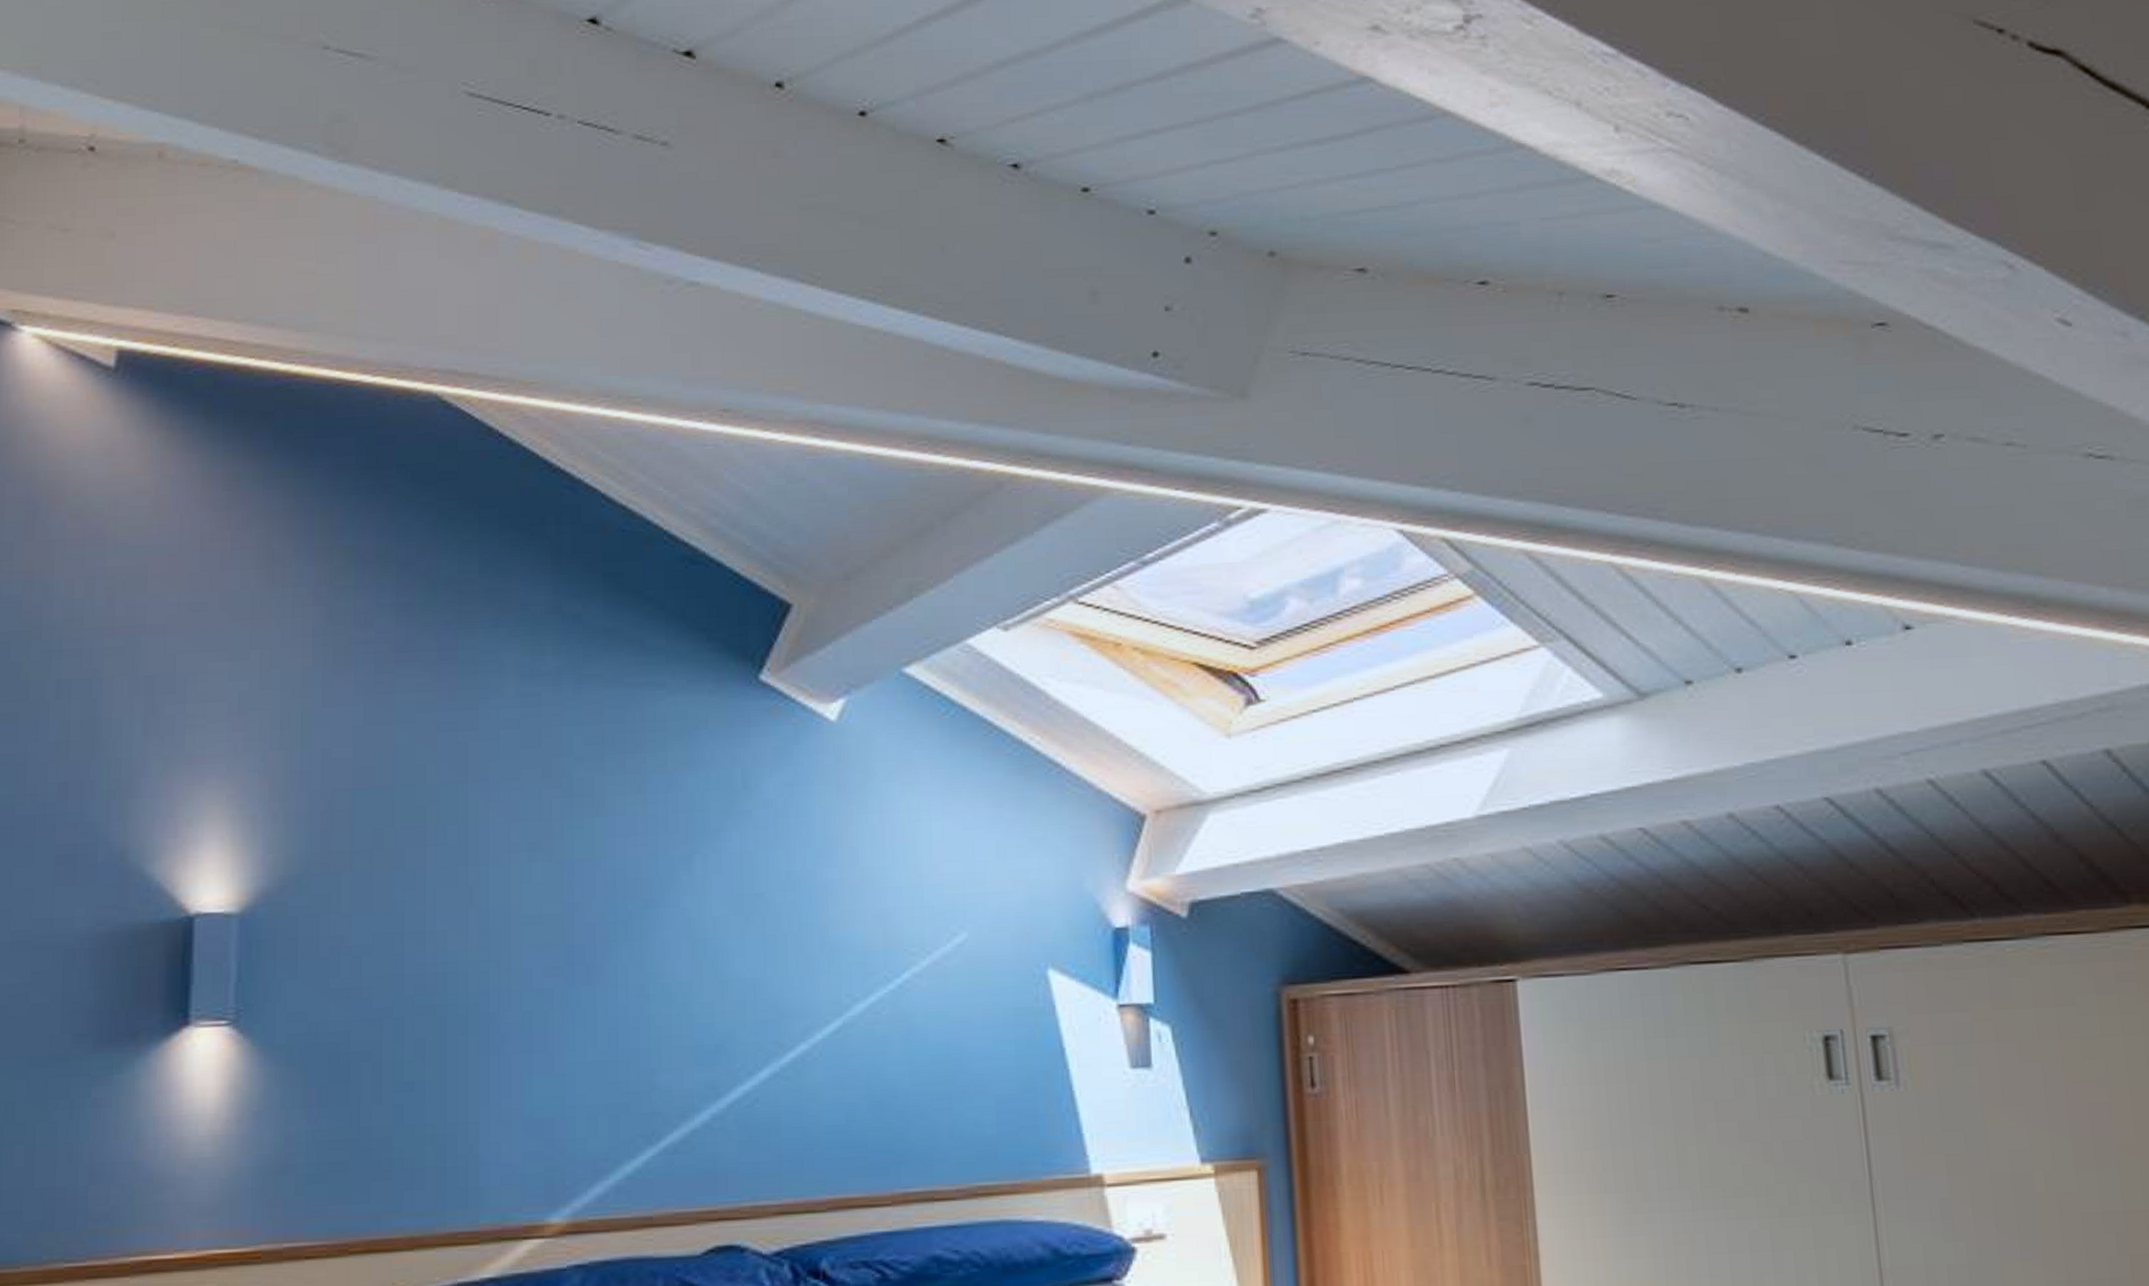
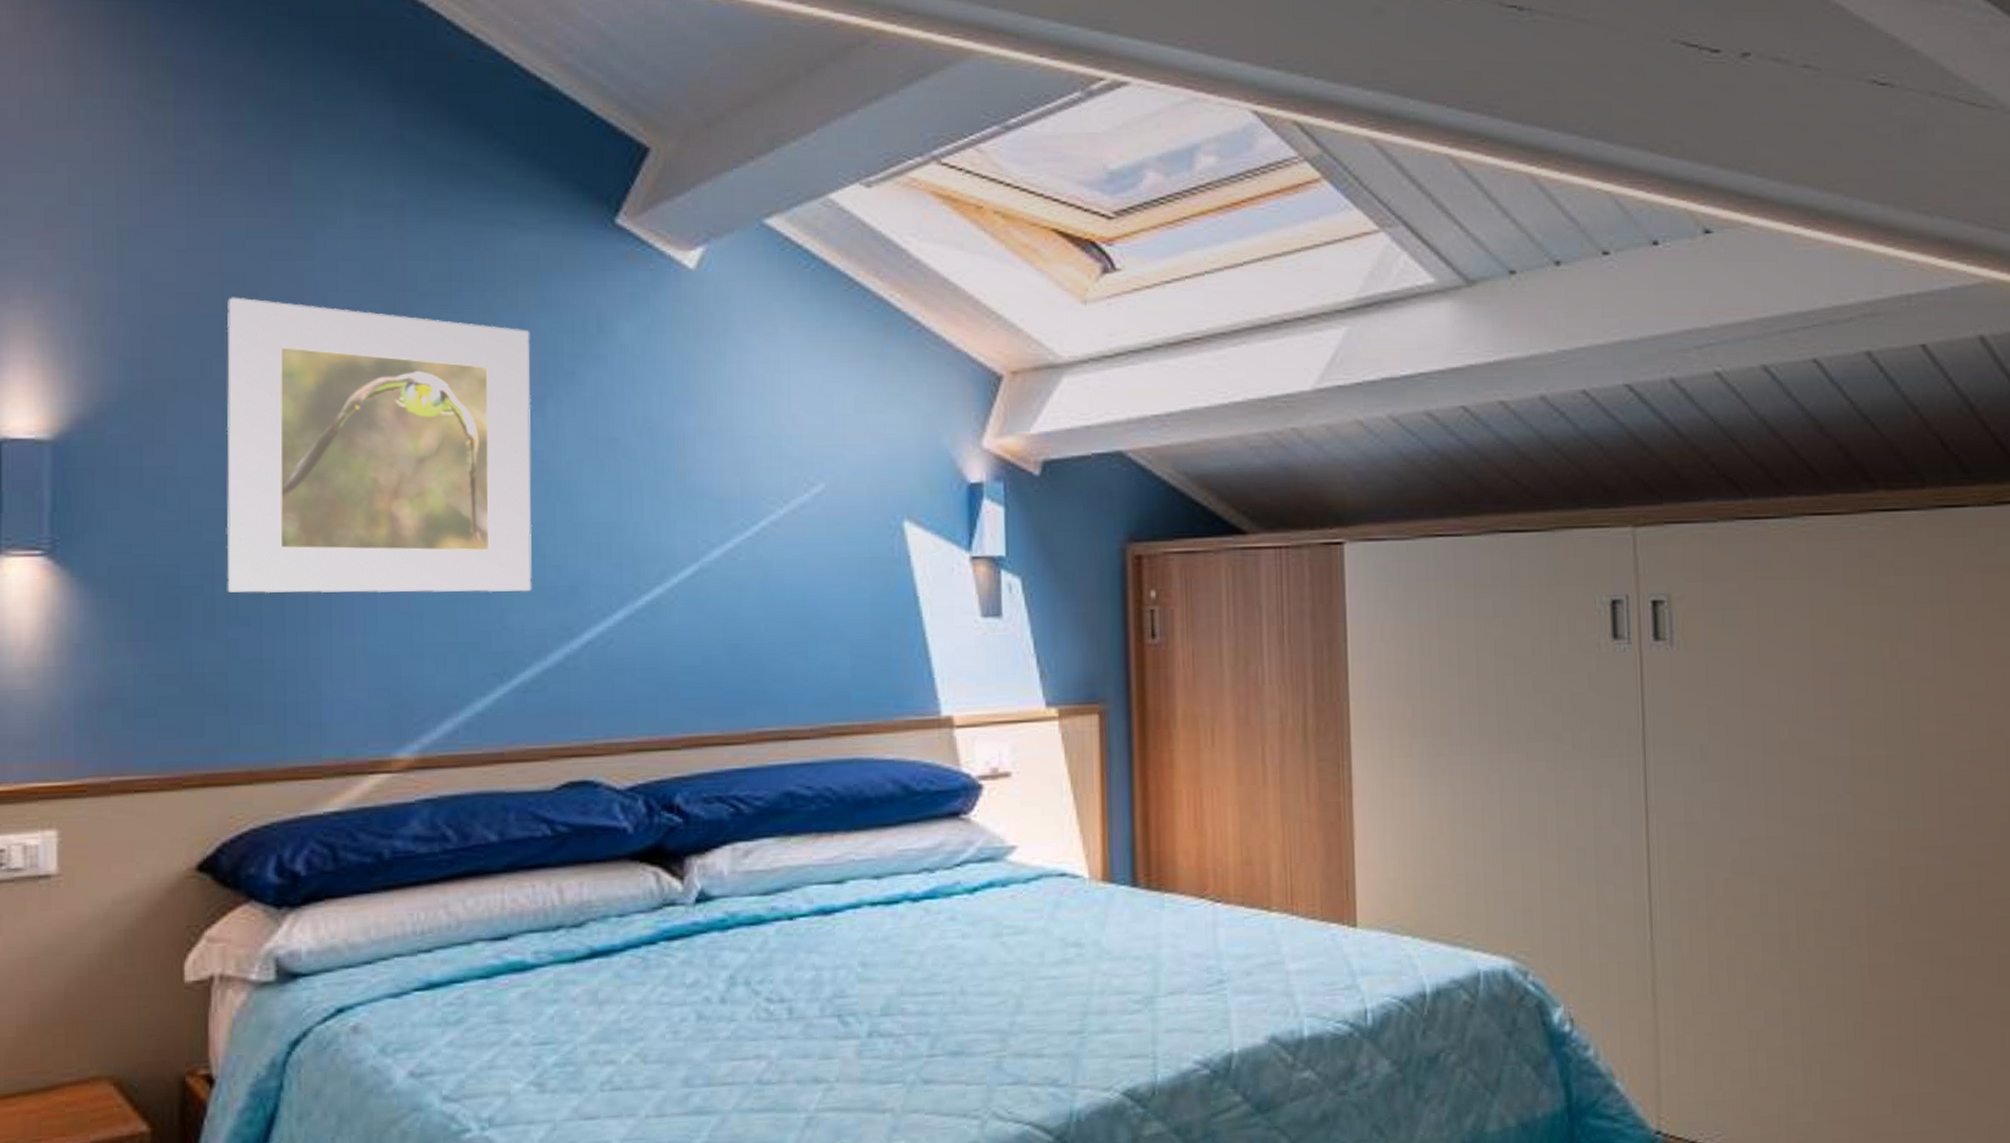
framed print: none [393,769,680,1059] -> present [226,297,533,594]

